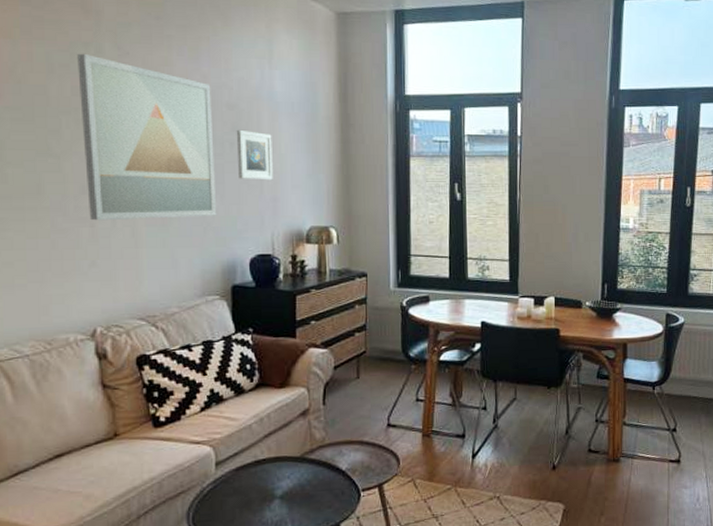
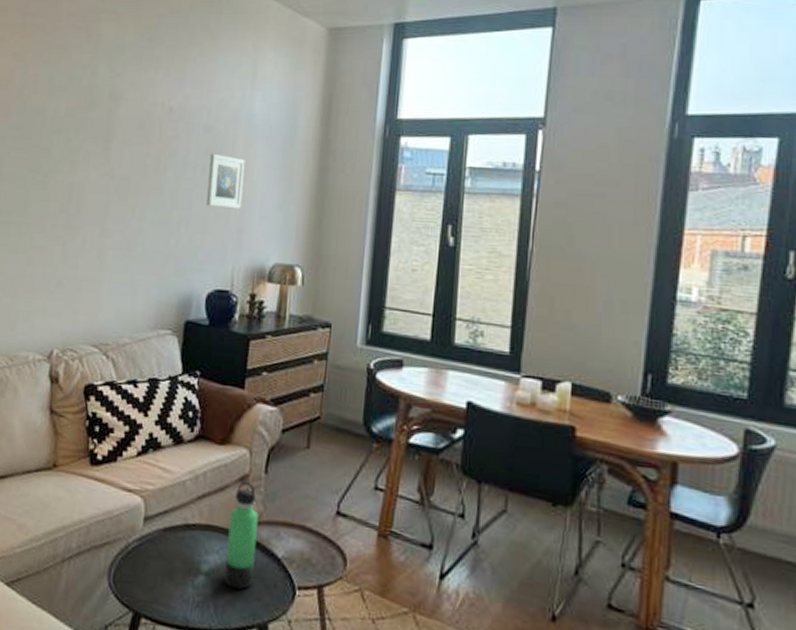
wall art: present [77,53,217,221] -> none [63,75,191,244]
thermos bottle: none [296,414,323,503] -> present [224,481,259,590]

